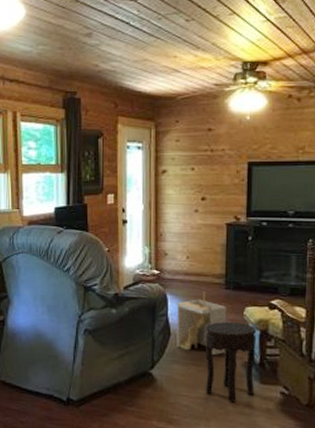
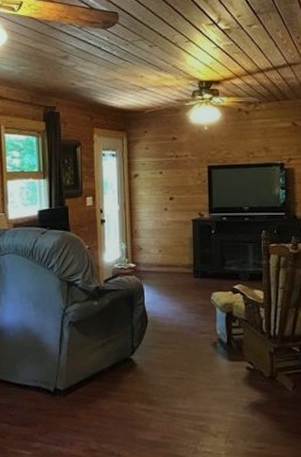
storage bin: present [176,291,227,356] -> none [153,281,197,339]
side table: present [205,321,257,403] -> none [178,306,224,380]

